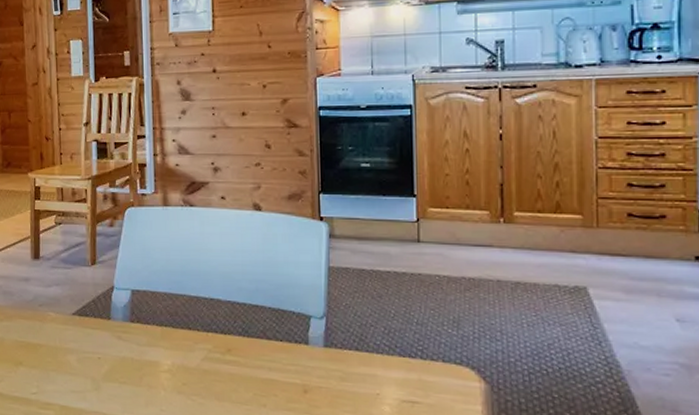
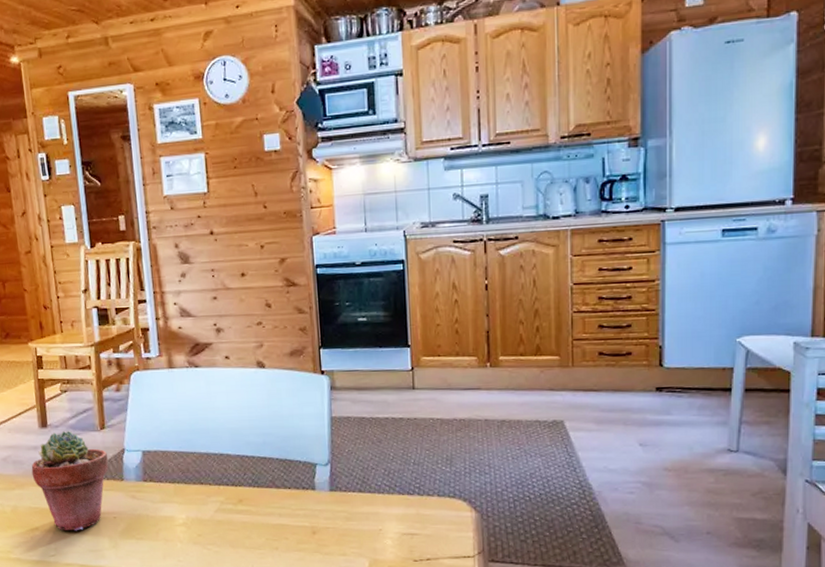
potted succulent: none [20,264,96,370] -> present [31,431,109,531]

